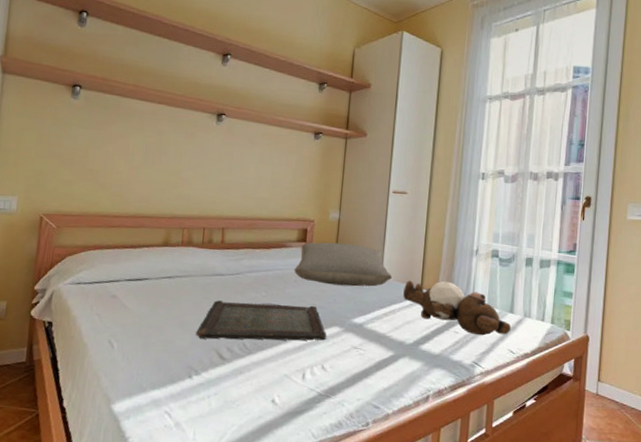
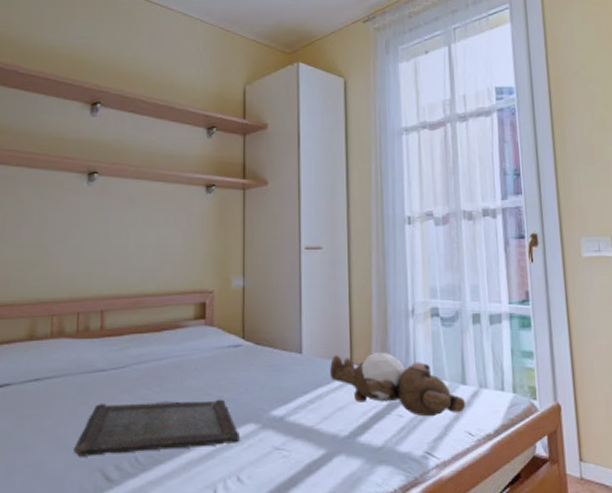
pillow: present [294,242,392,287] -> none [193,316,314,370]

